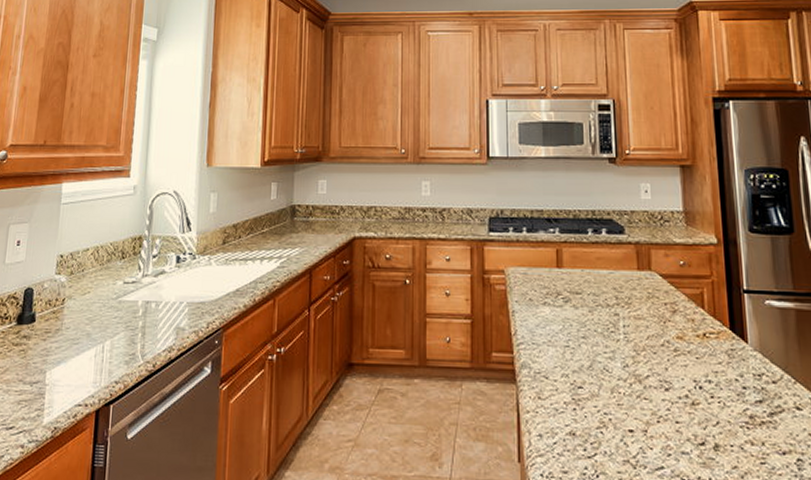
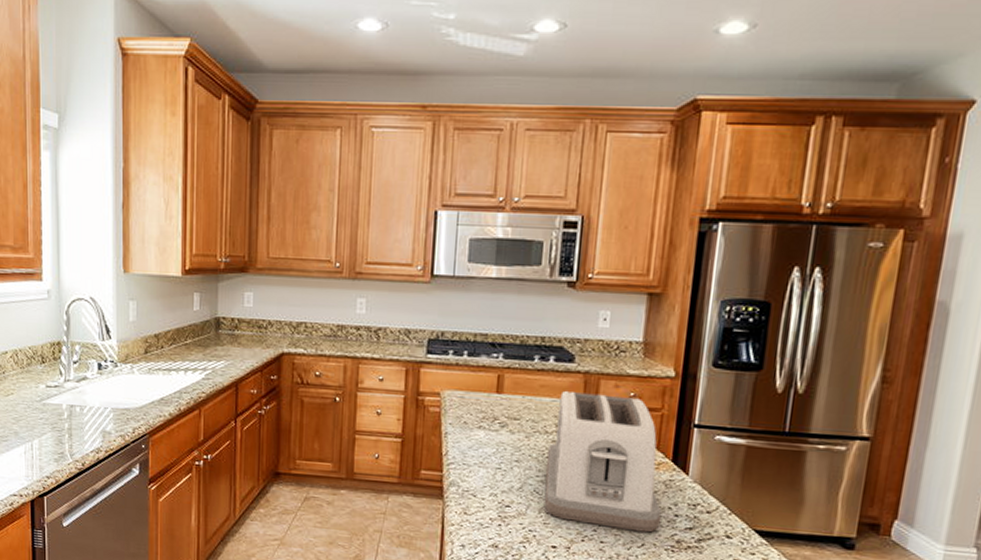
toaster: none [611,261,731,409] -> present [544,390,662,533]

